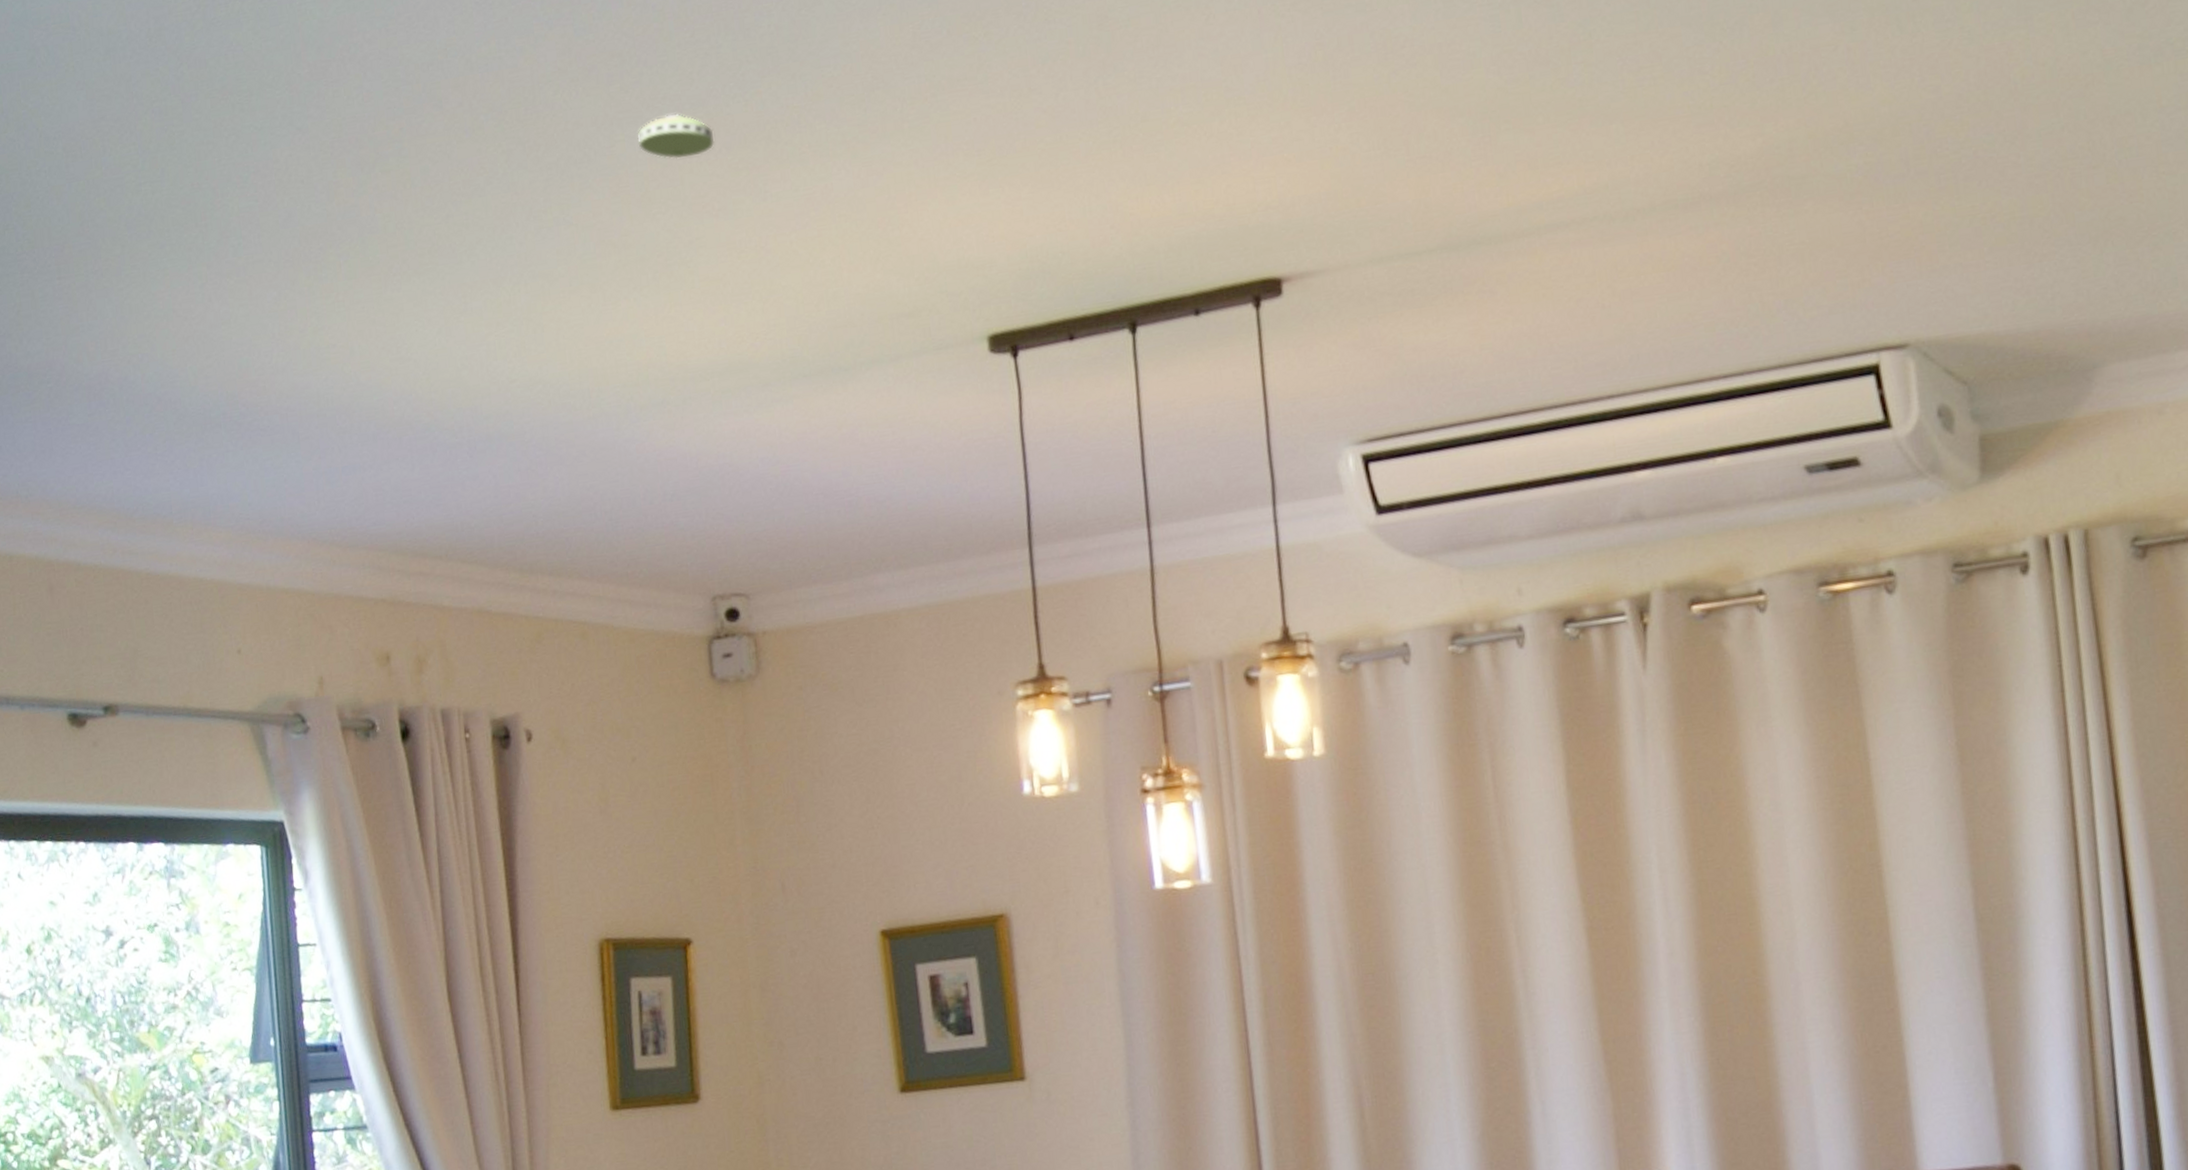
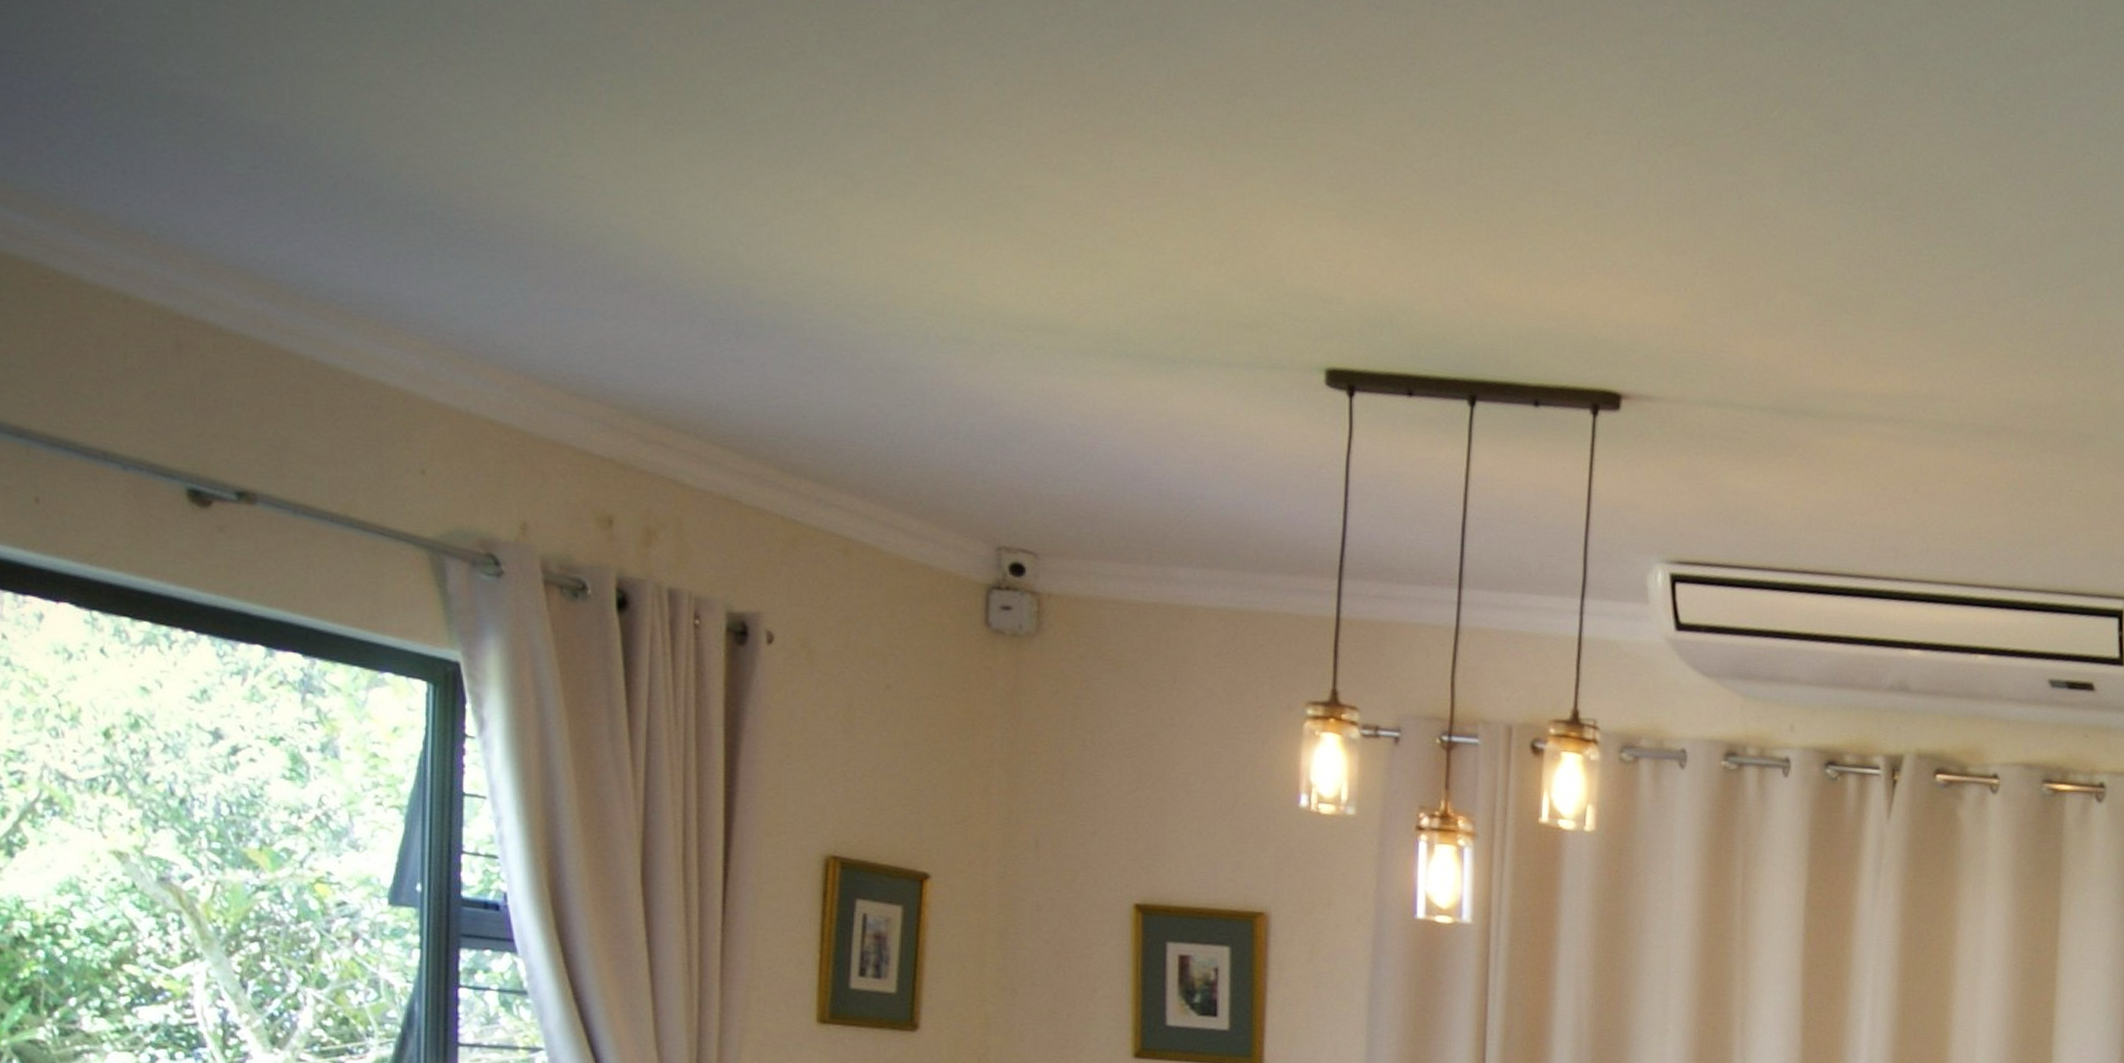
smoke detector: present [638,113,715,159] -> none [974,50,1061,104]

